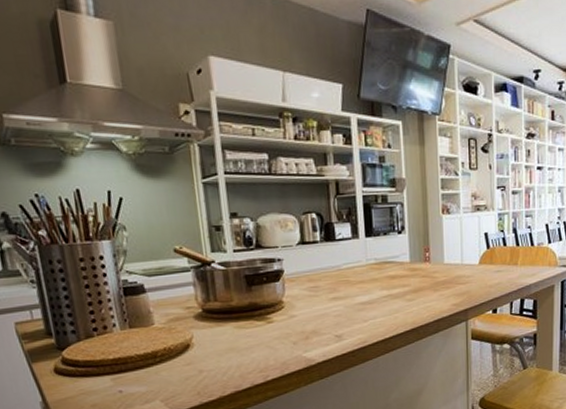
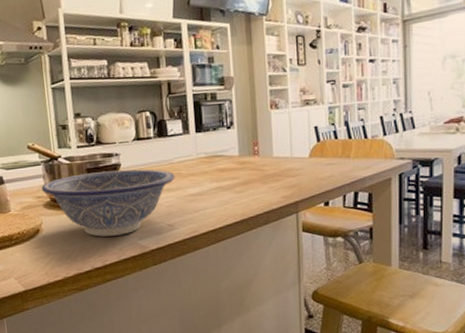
decorative bowl: none [191,275,343,351] -> present [41,169,175,237]

